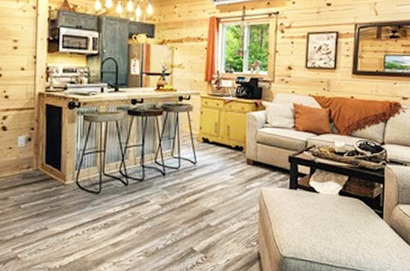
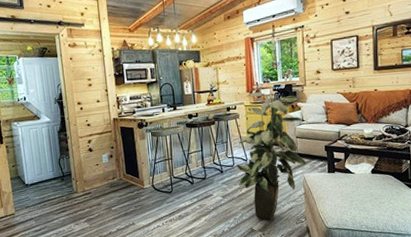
indoor plant: none [181,82,266,241] -> present [235,92,307,221]

